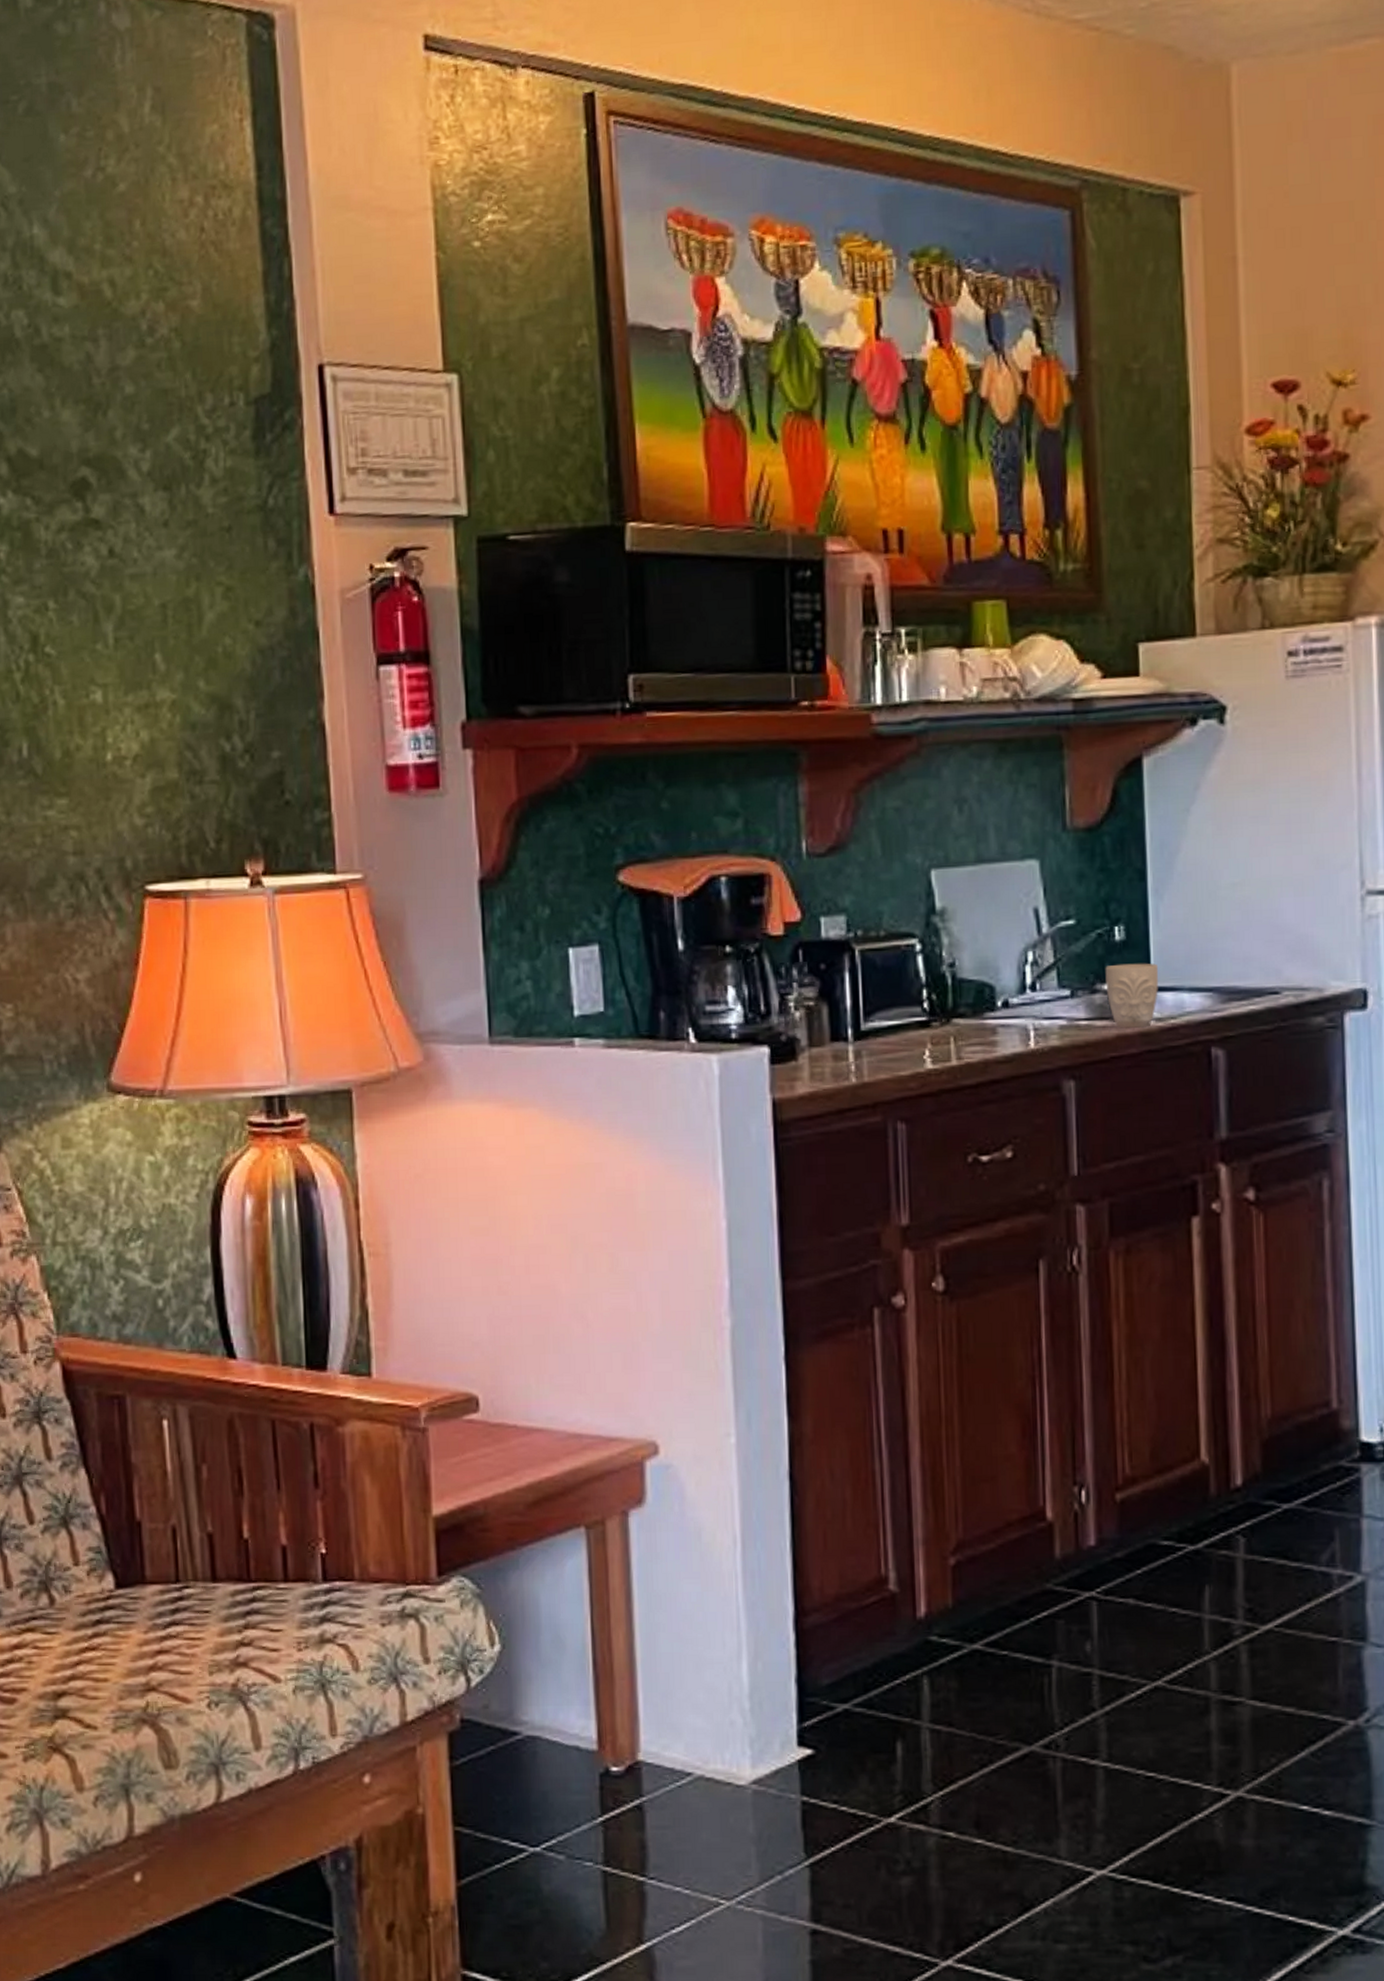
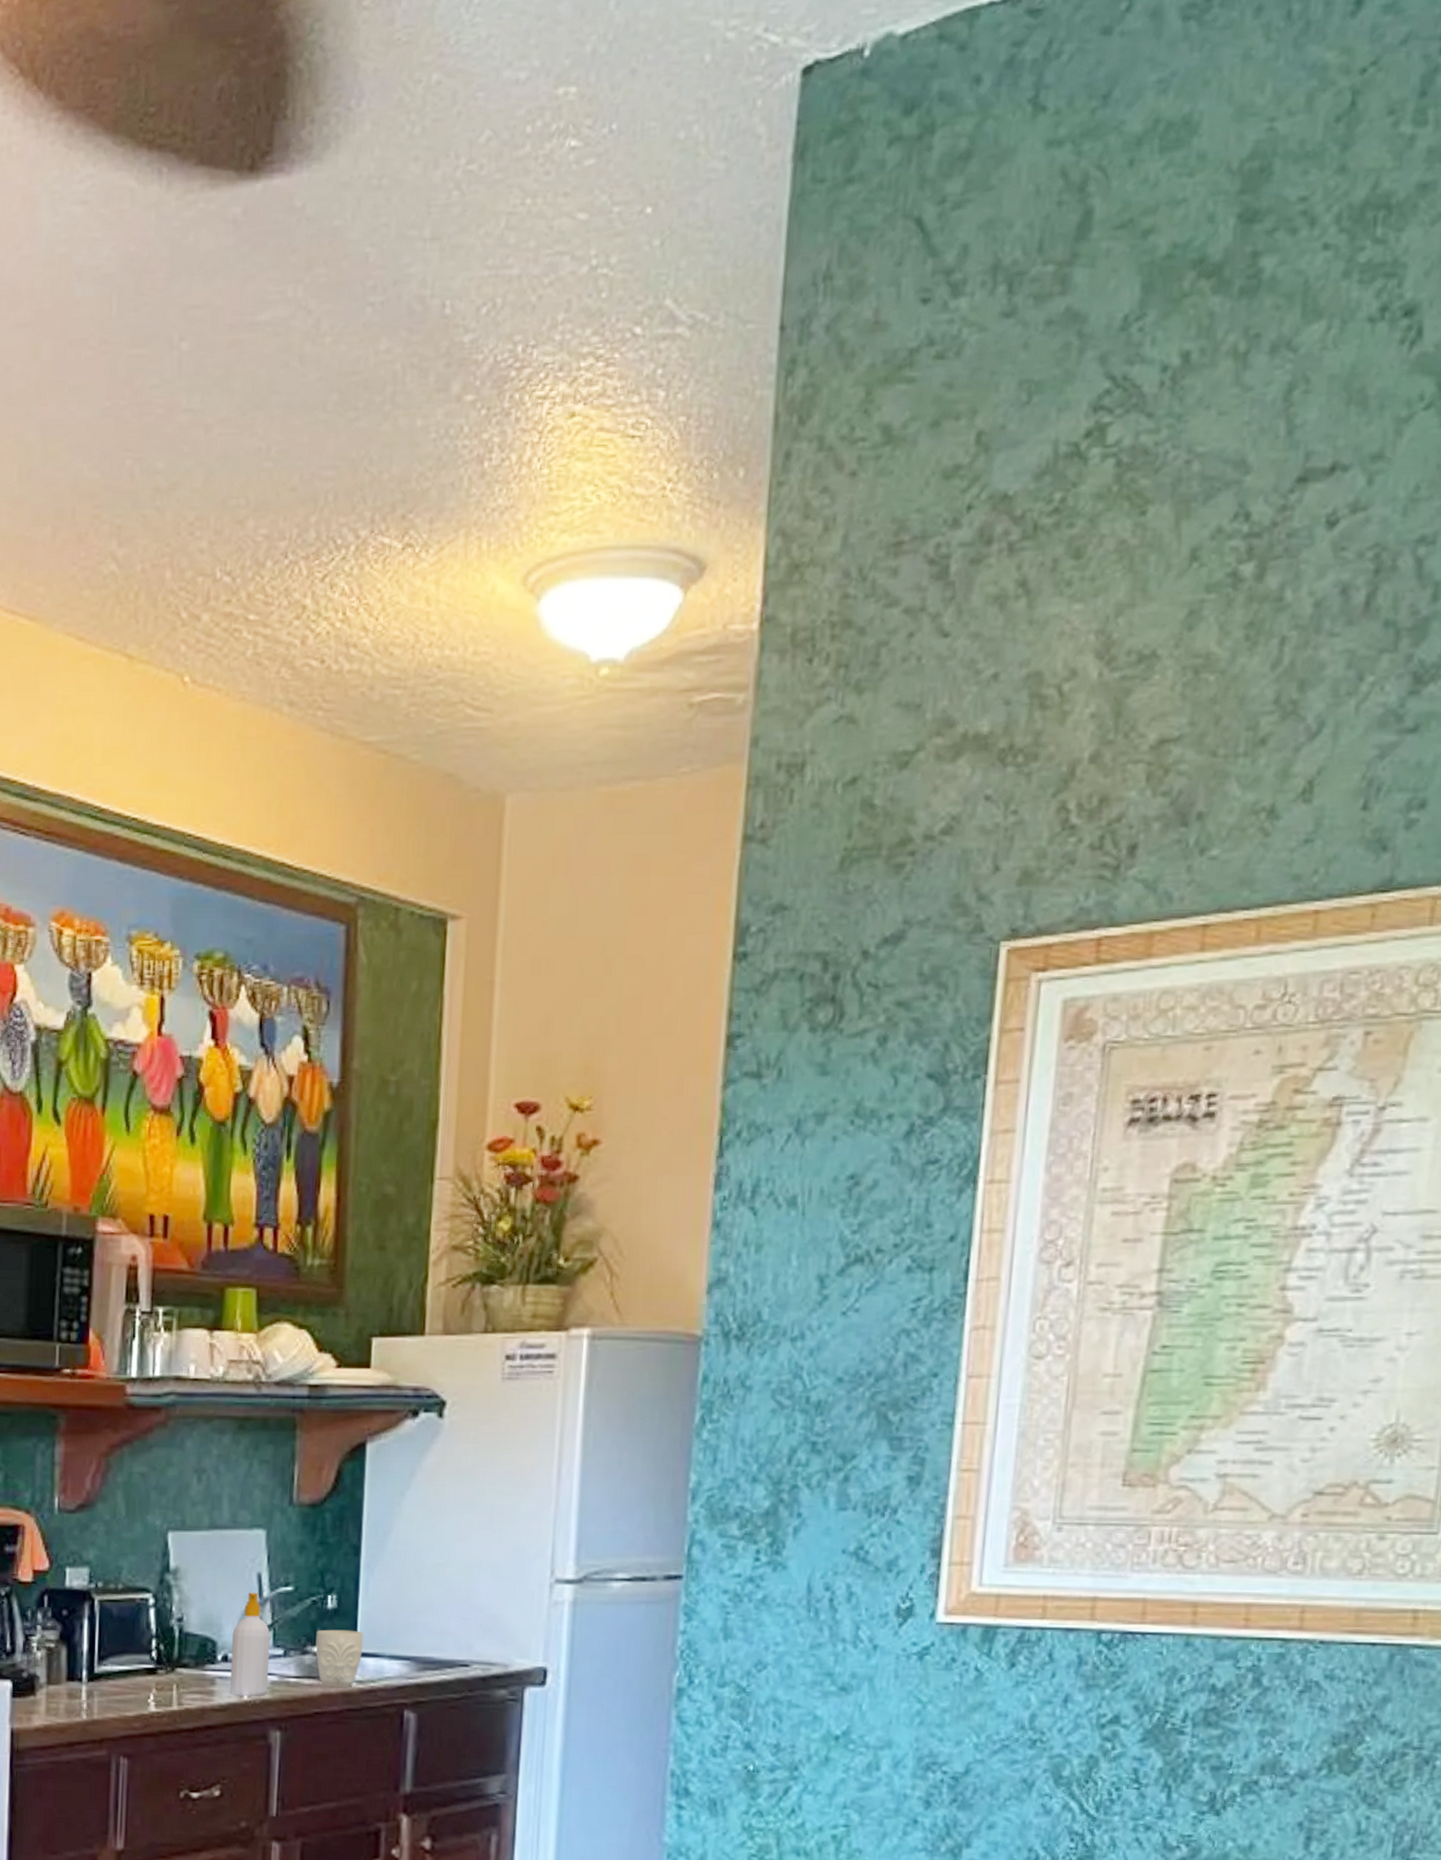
soap bottle: none [1011,929,1057,1045] -> present [230,1592,271,1697]

